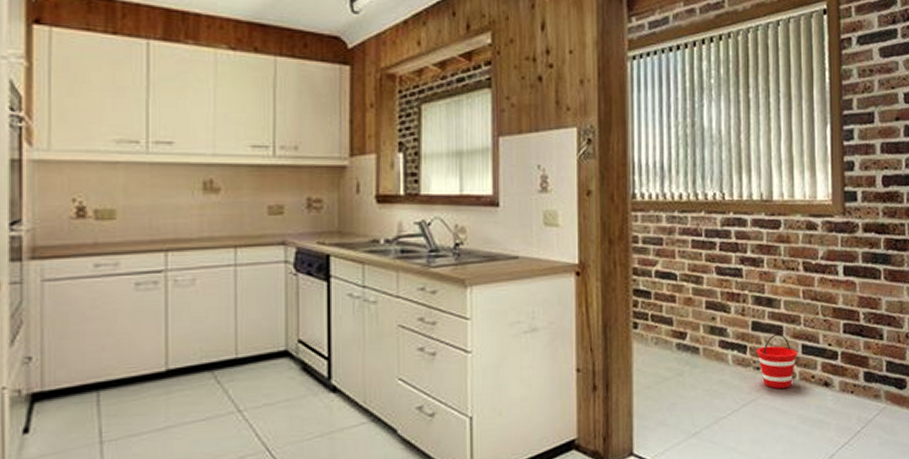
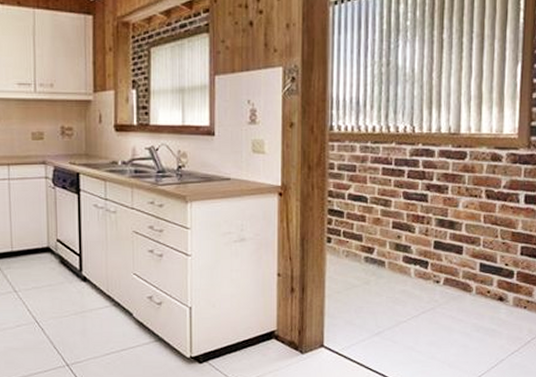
bucket: present [757,333,798,389] -> none [437,252,475,301]

